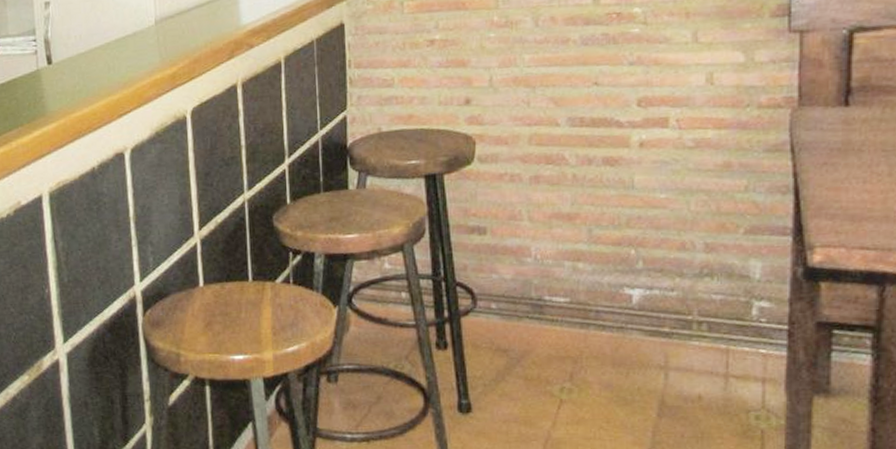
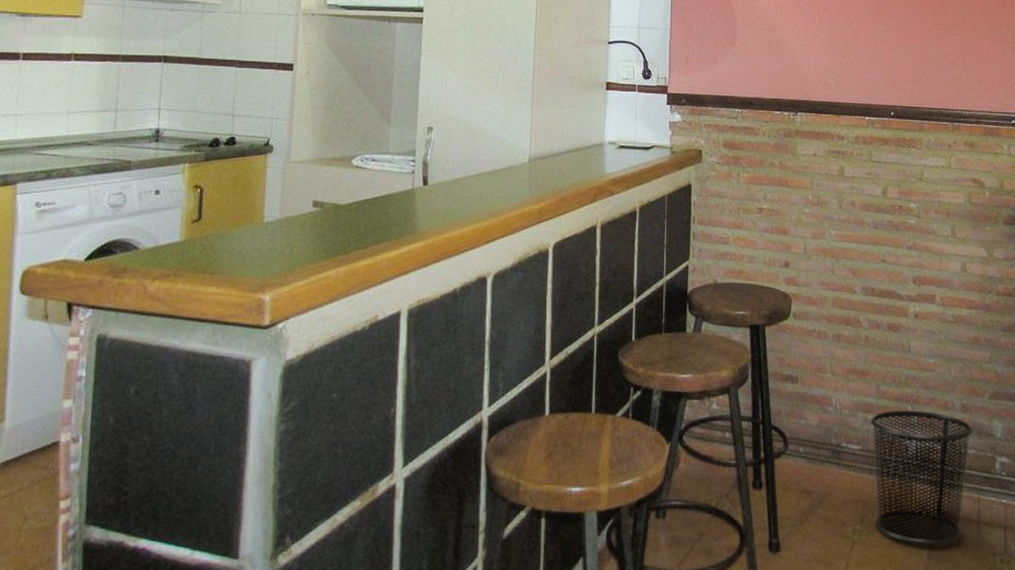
waste bin: none [581,254,720,402] -> present [871,410,973,545]

